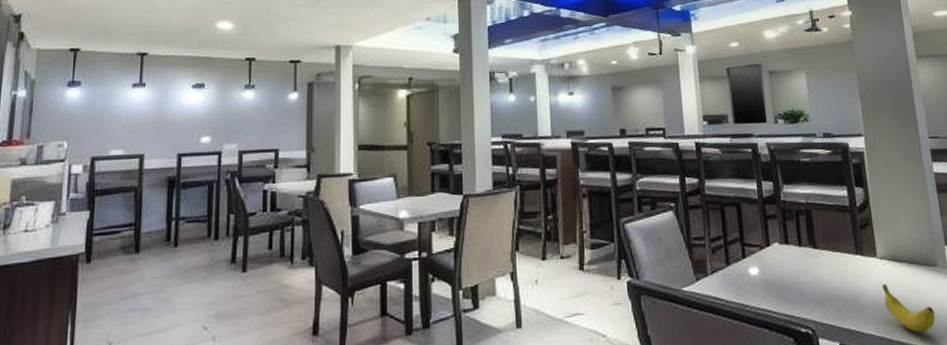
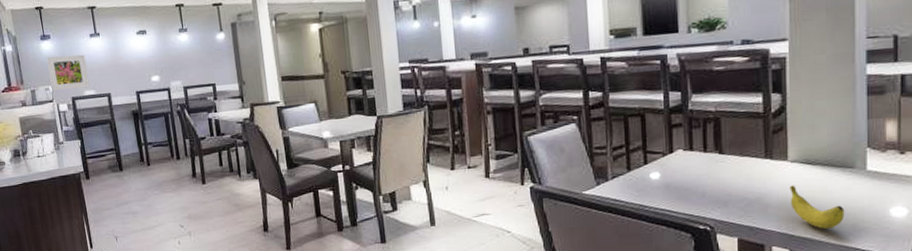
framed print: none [66,106,121,148] -> present [46,54,90,91]

